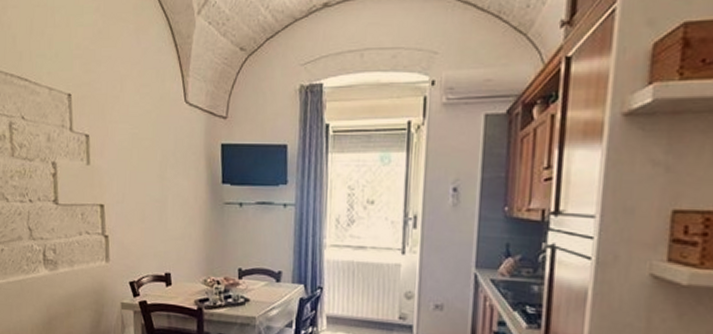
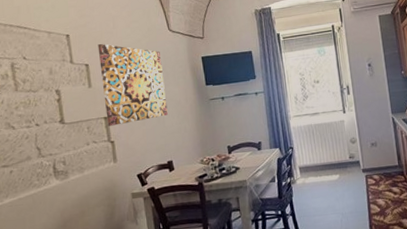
wall art: none [101,111,173,217] -> present [97,44,168,126]

